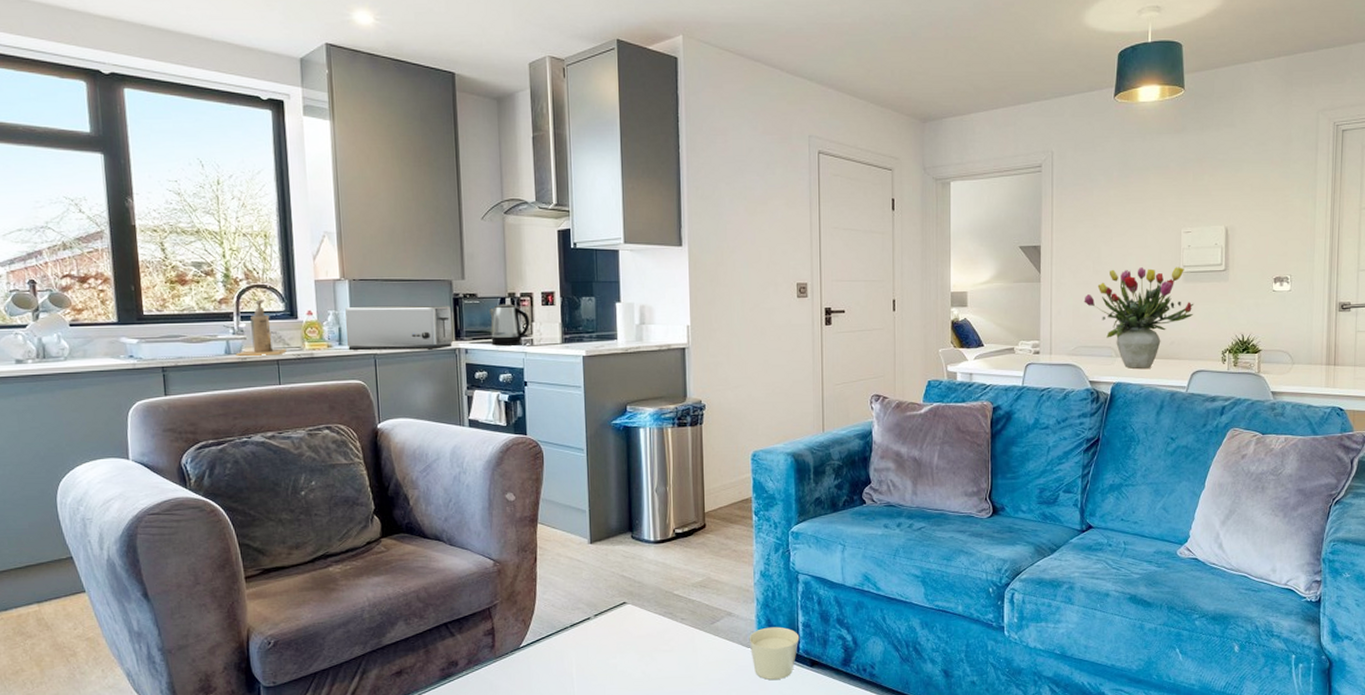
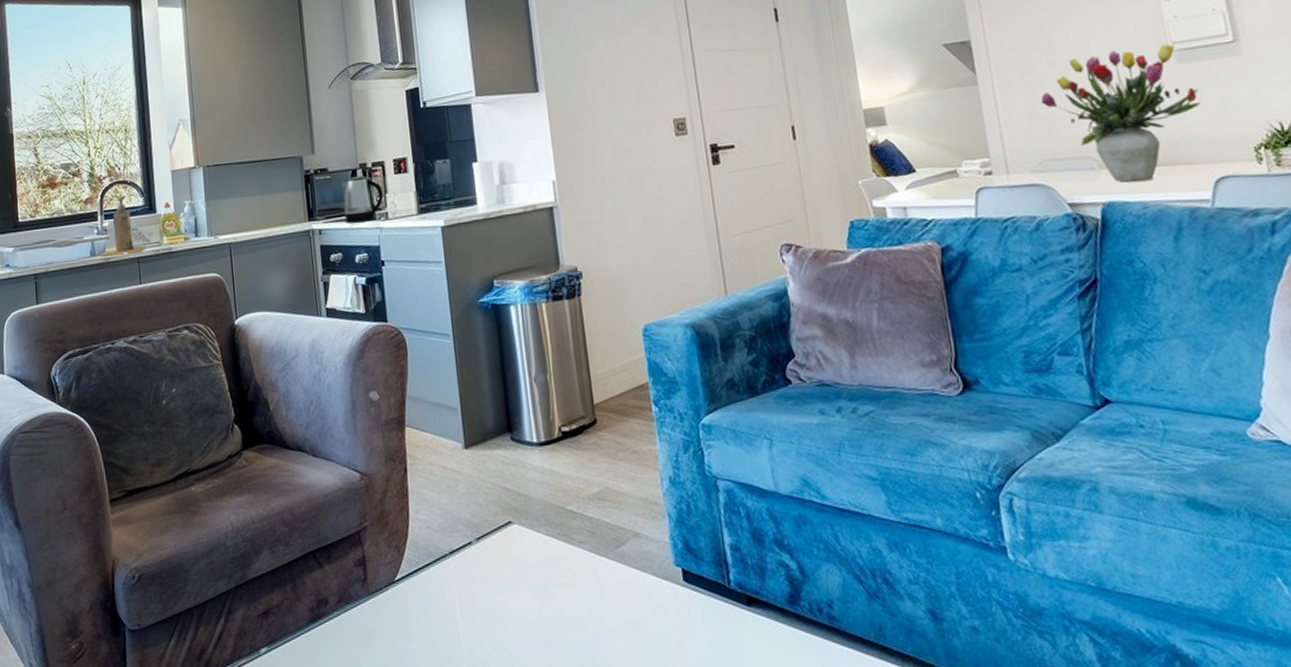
toaster: present [345,305,453,351] -> none [200,184,306,242]
candle: present [749,627,800,681] -> none [664,551,729,625]

